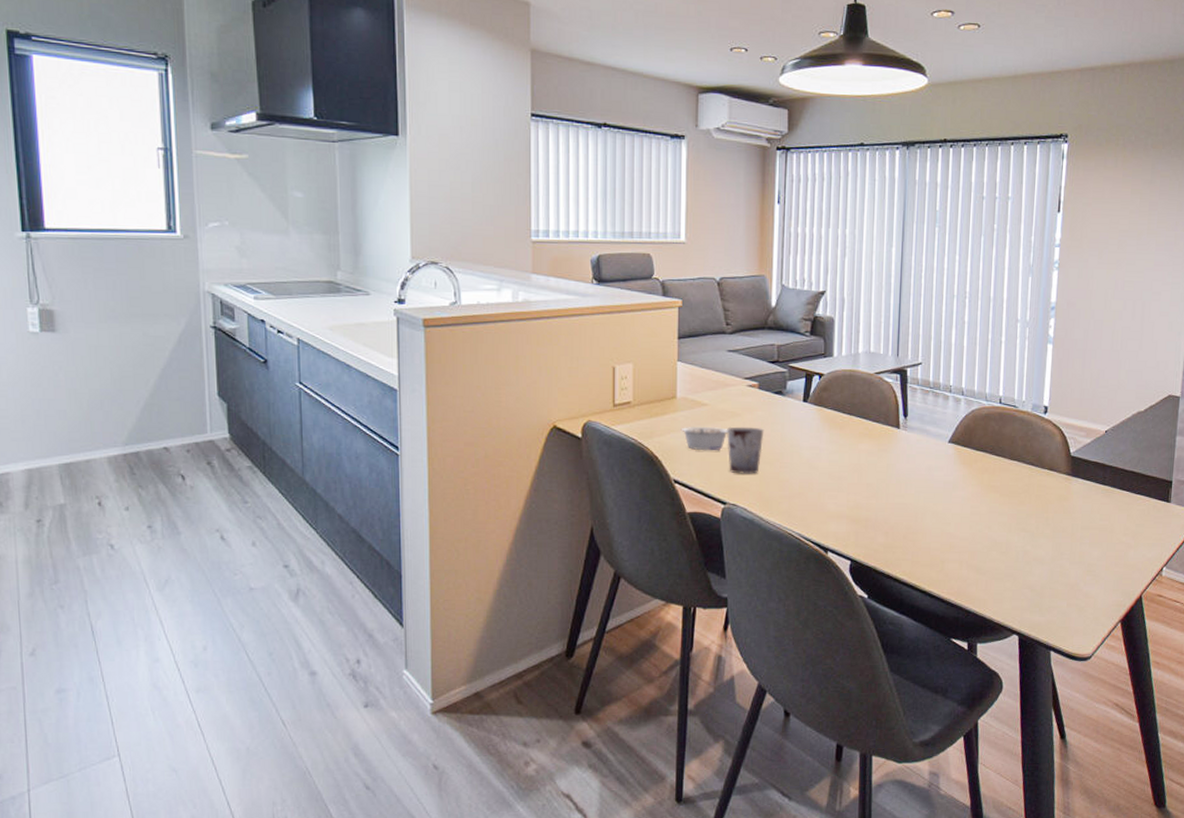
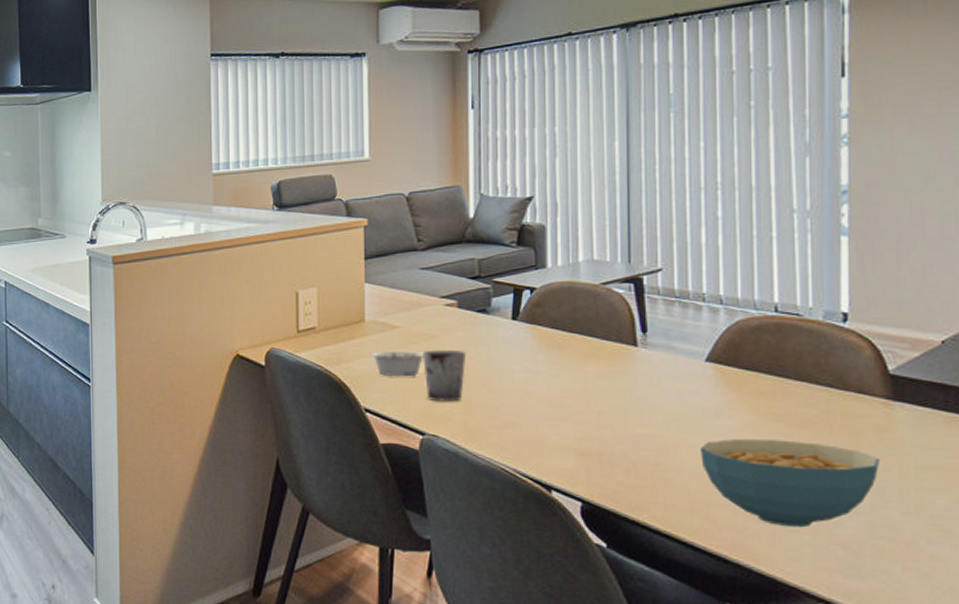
cereal bowl: none [940,507,1060,576] -> present [701,439,881,528]

